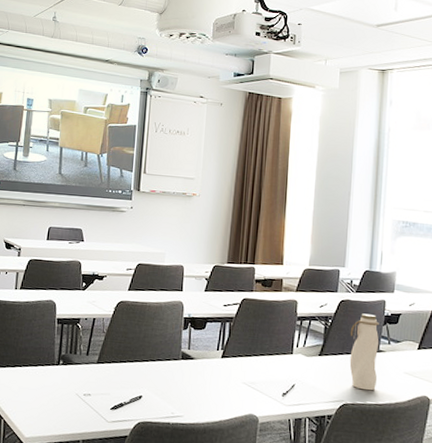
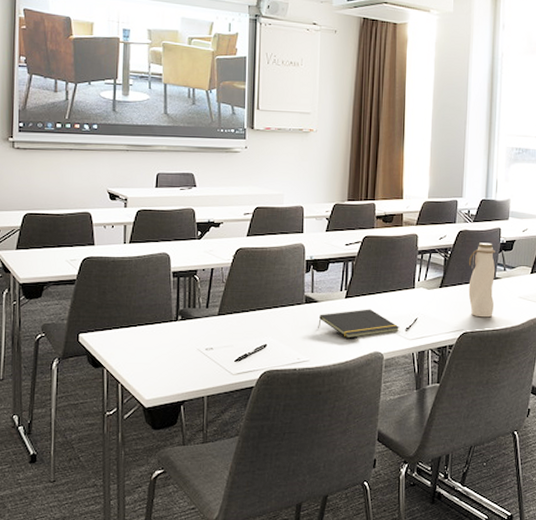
notepad: none [193,370,277,399] -> present [318,309,400,339]

